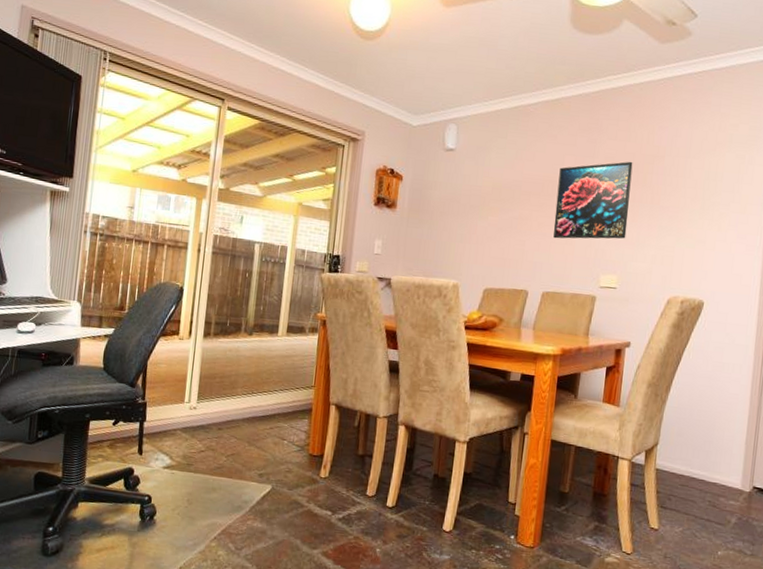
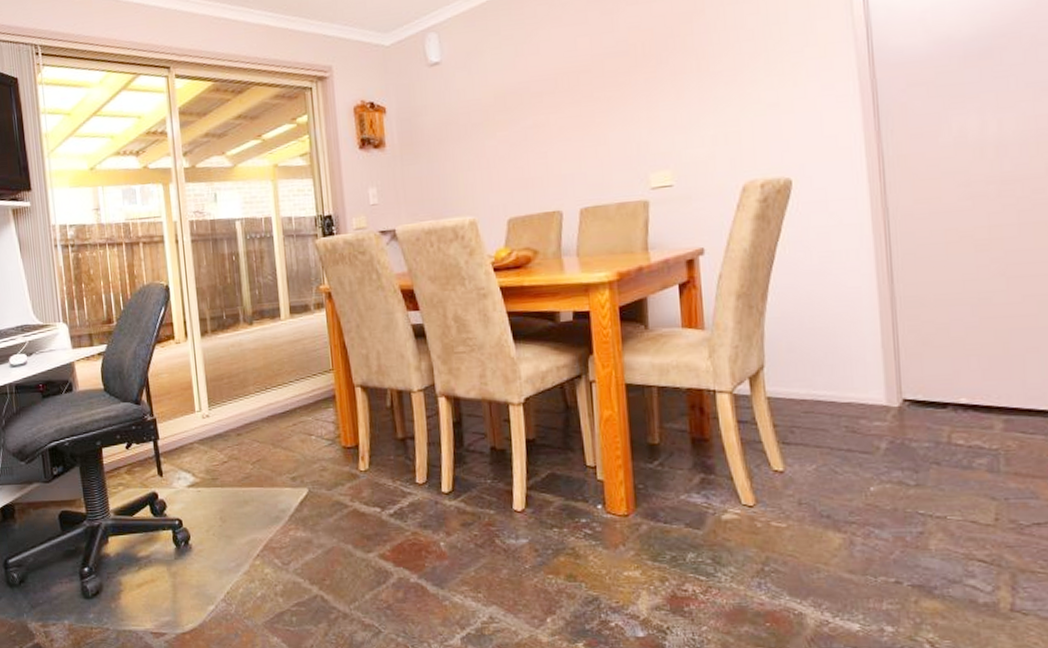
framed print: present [553,161,633,239] -> none [573,25,673,142]

